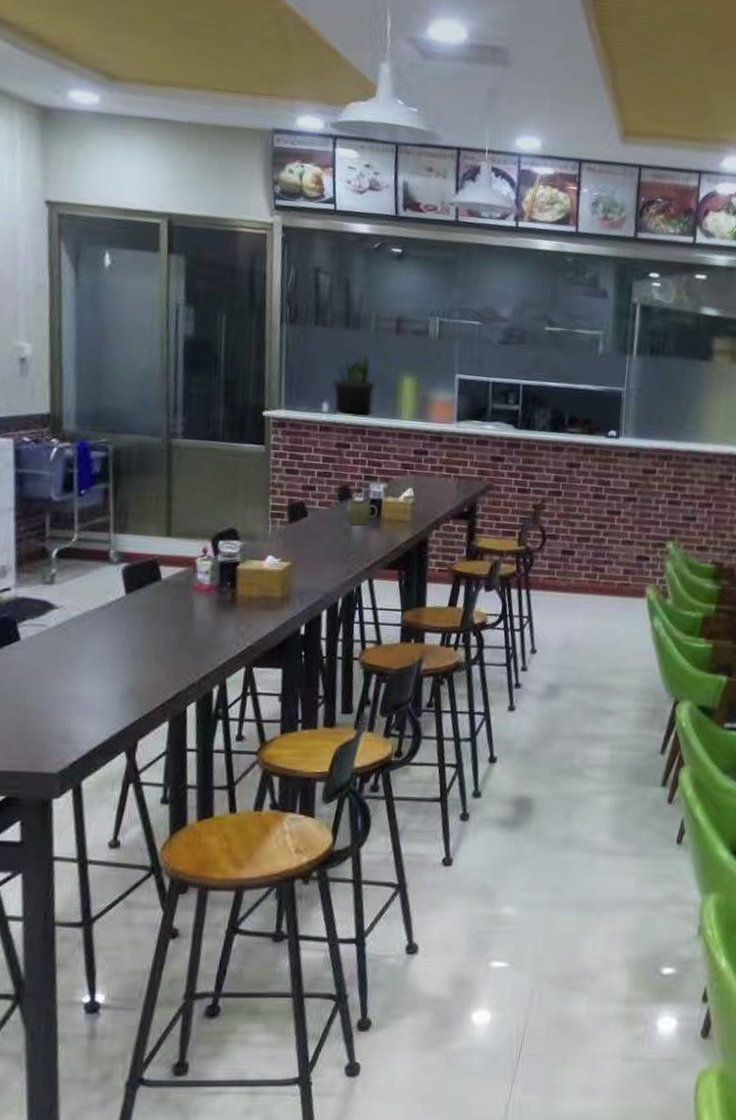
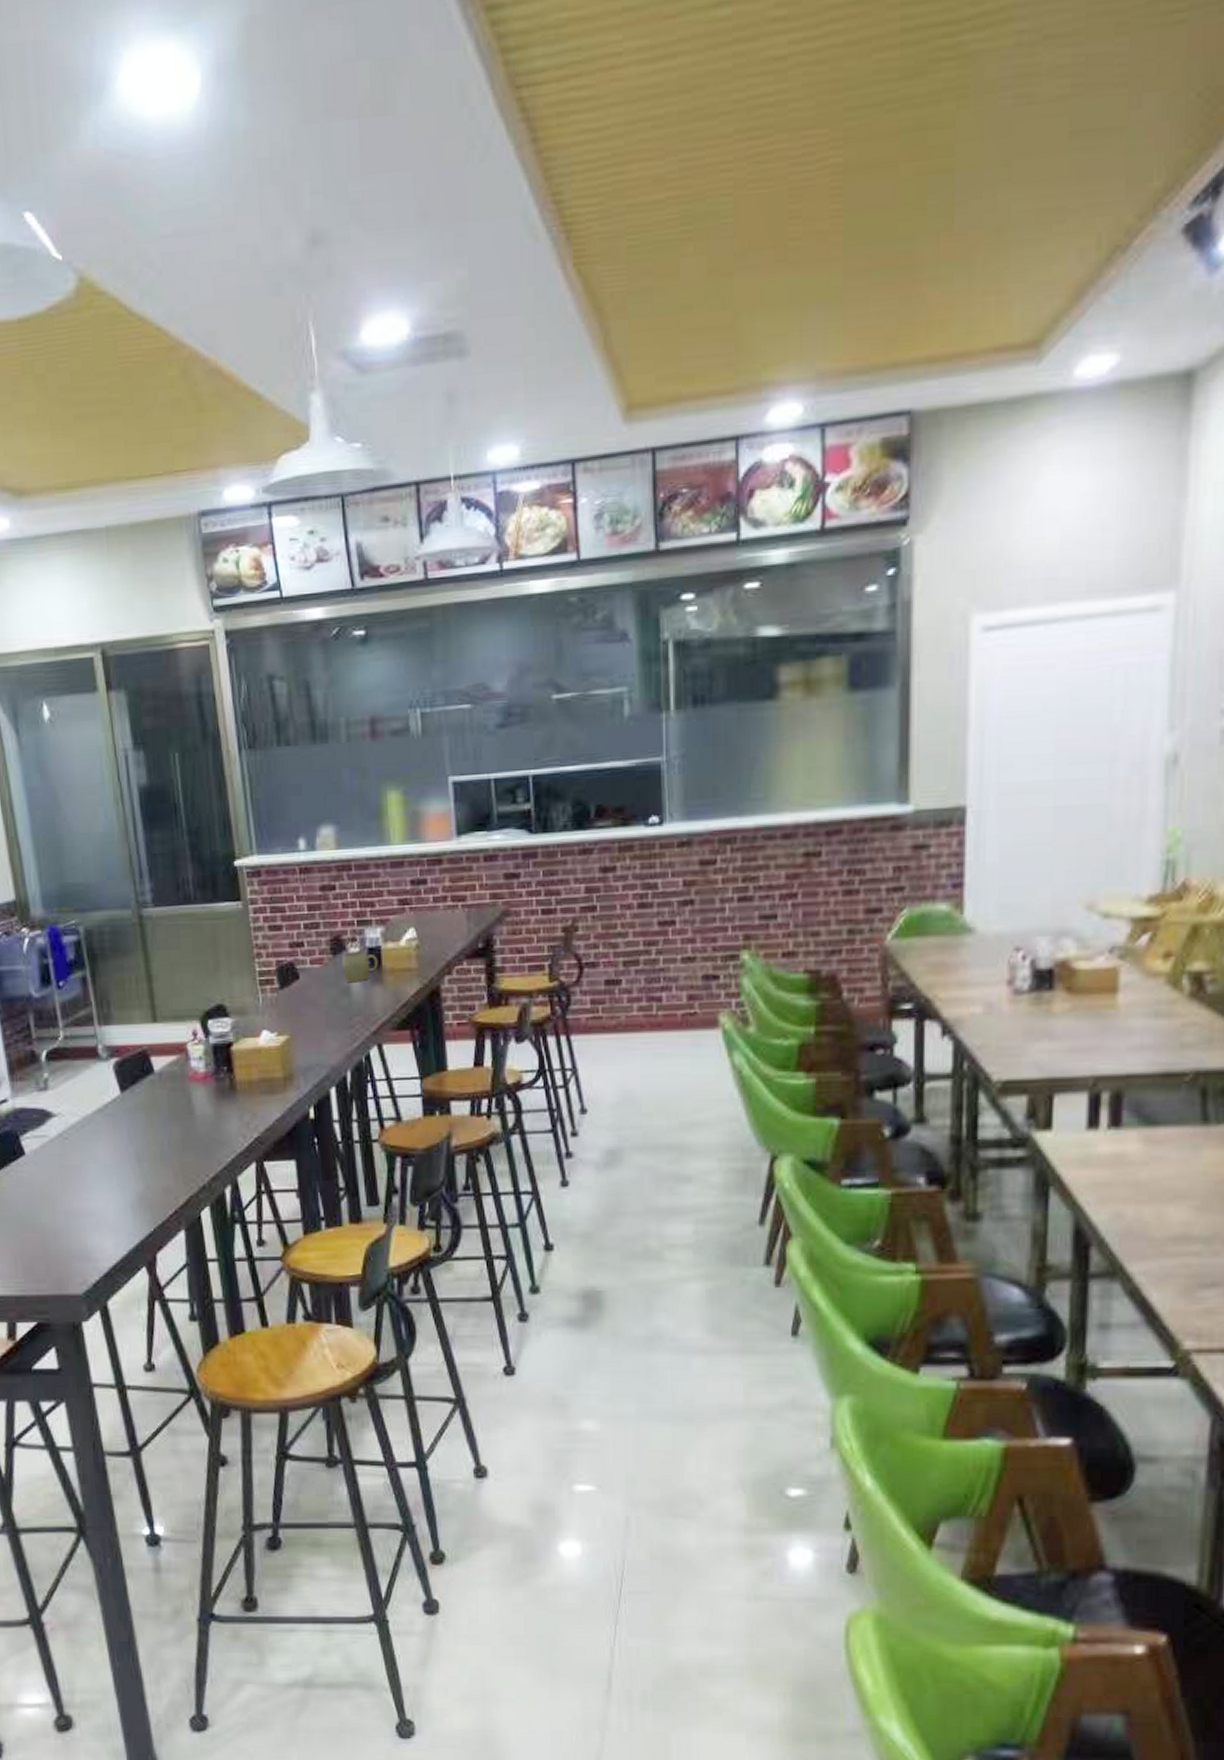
planter: present [334,355,374,416] -> none [304,773,356,850]

